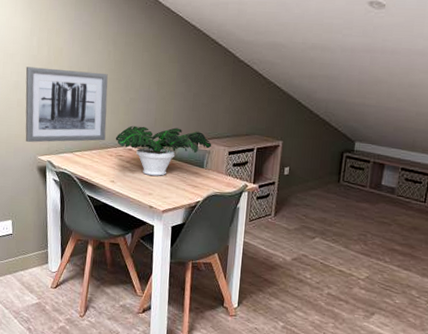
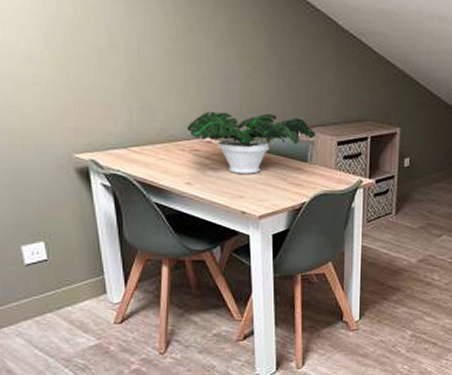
wall art: present [25,66,108,143] -> none [40,29,173,136]

